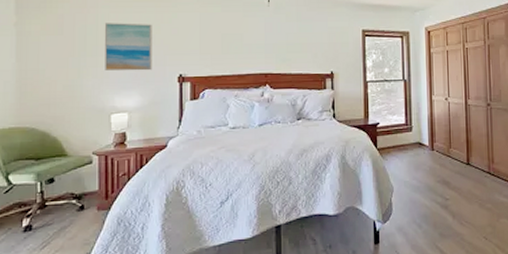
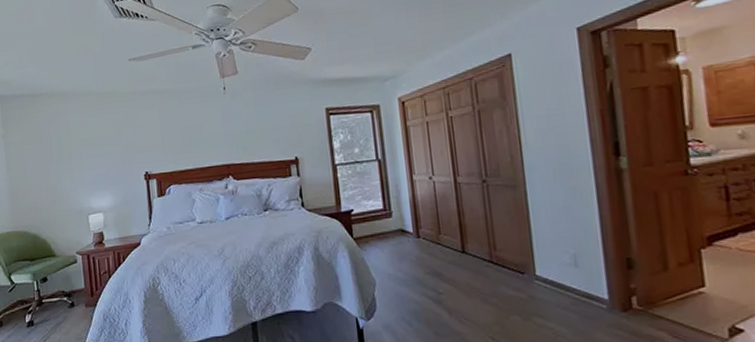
wall art: present [105,23,152,72] -> none [76,124,120,174]

